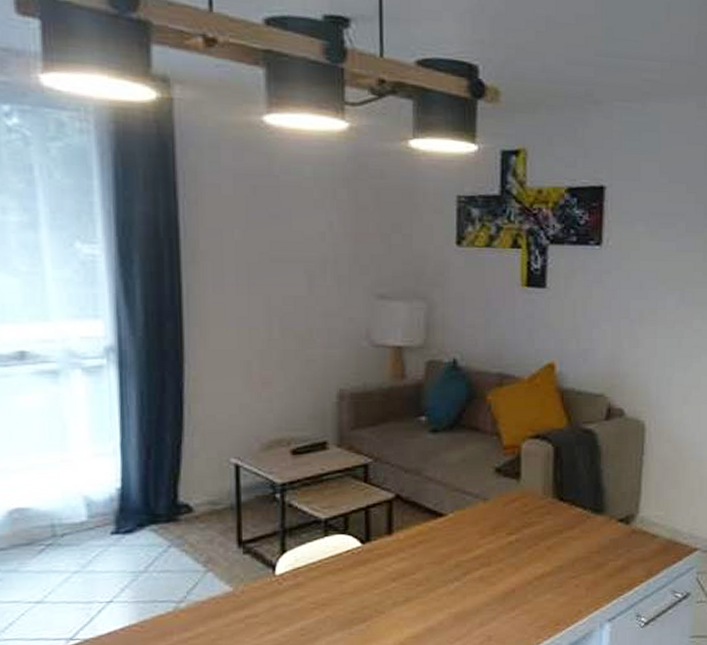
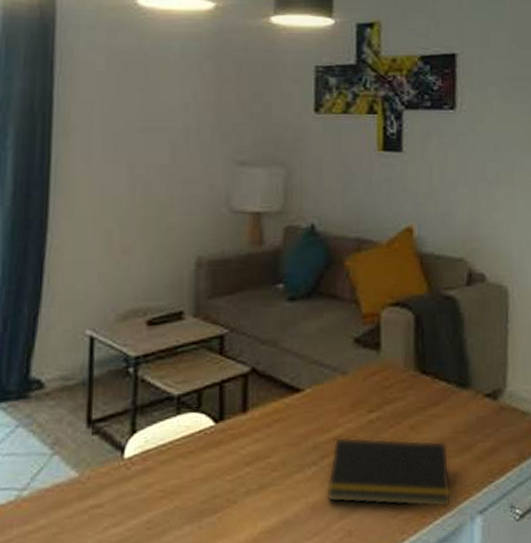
notepad: none [468,556,584,617] -> present [326,436,452,508]

